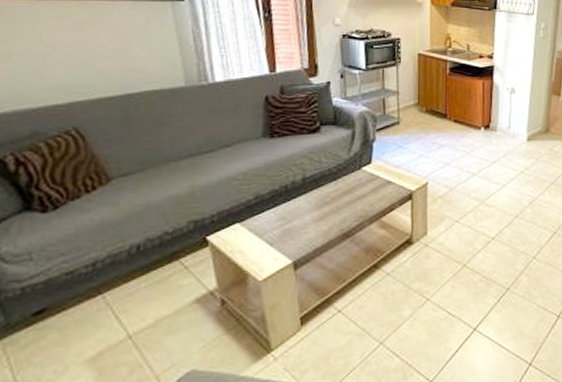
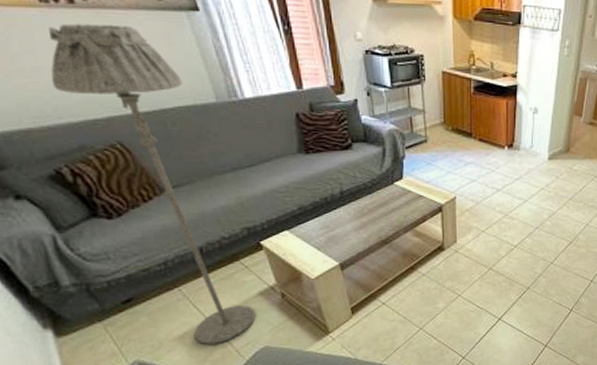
floor lamp: none [21,13,187,369] -> present [49,23,256,345]

